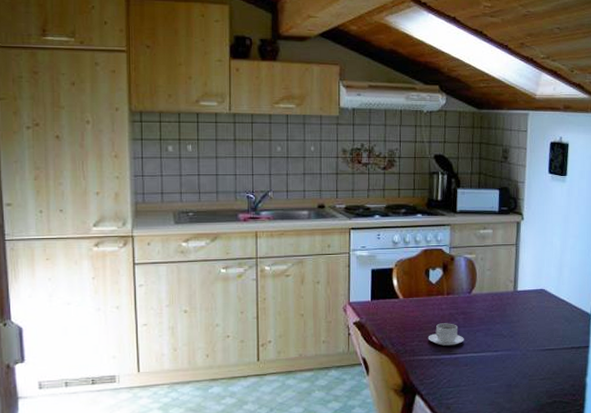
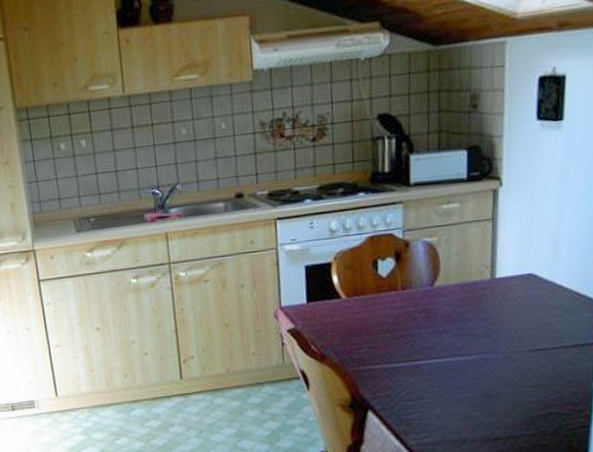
coffee cup: present [428,323,464,346] -> none [379,324,427,352]

